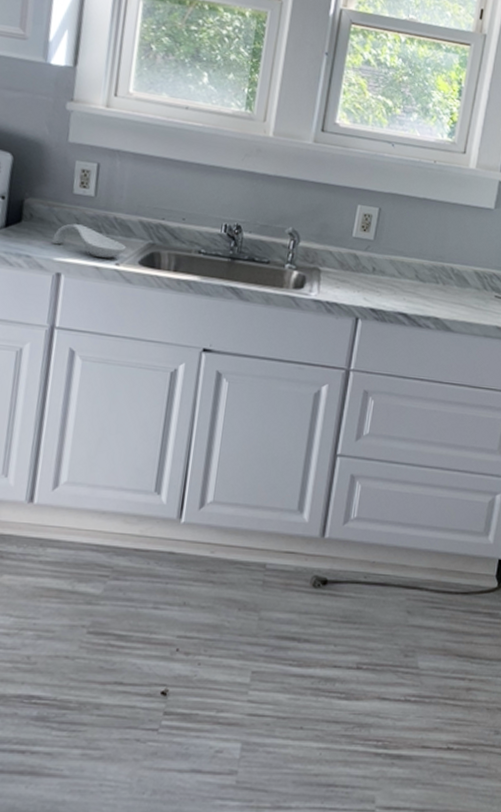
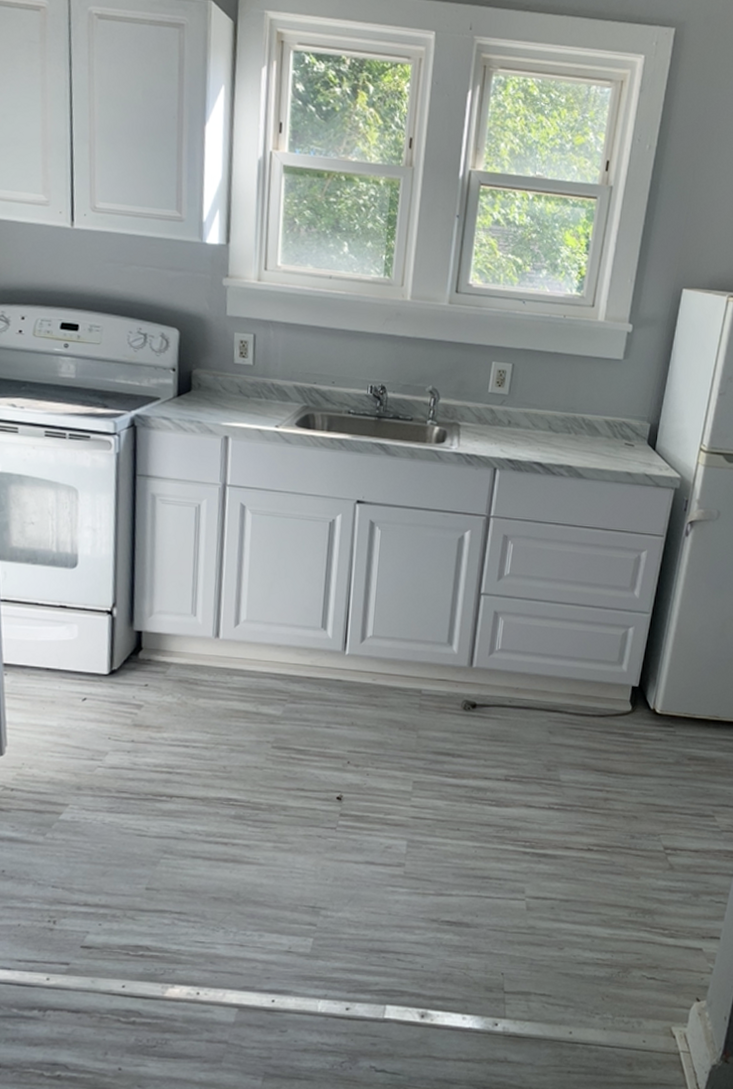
spoon rest: present [52,223,127,258] -> none [219,391,284,421]

